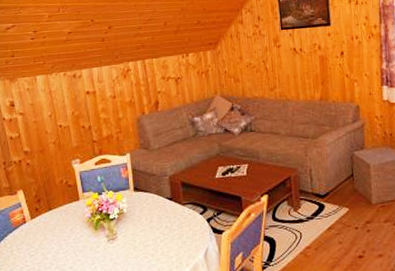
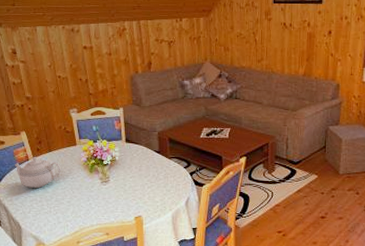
teapot: none [10,217,62,255] -> present [15,156,61,188]

